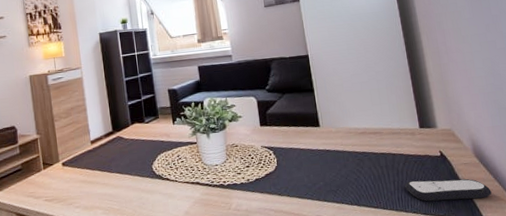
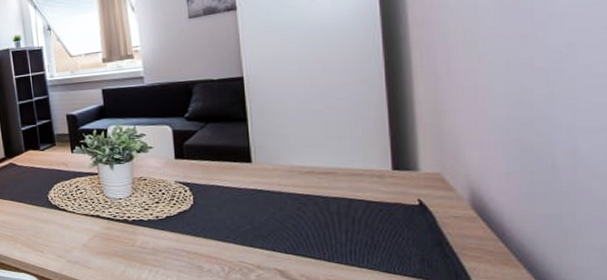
remote control: present [405,178,492,202] -> none [361,232,490,260]

